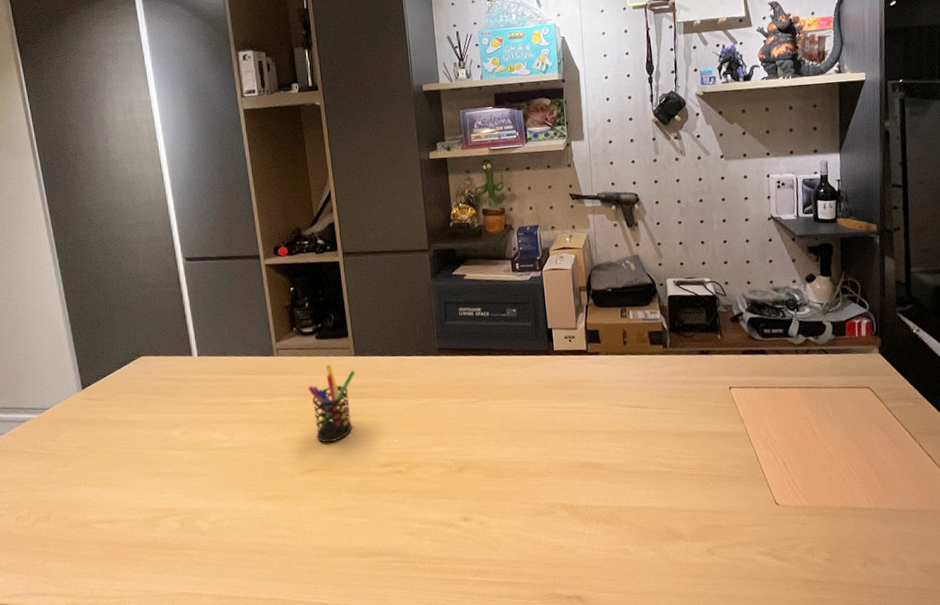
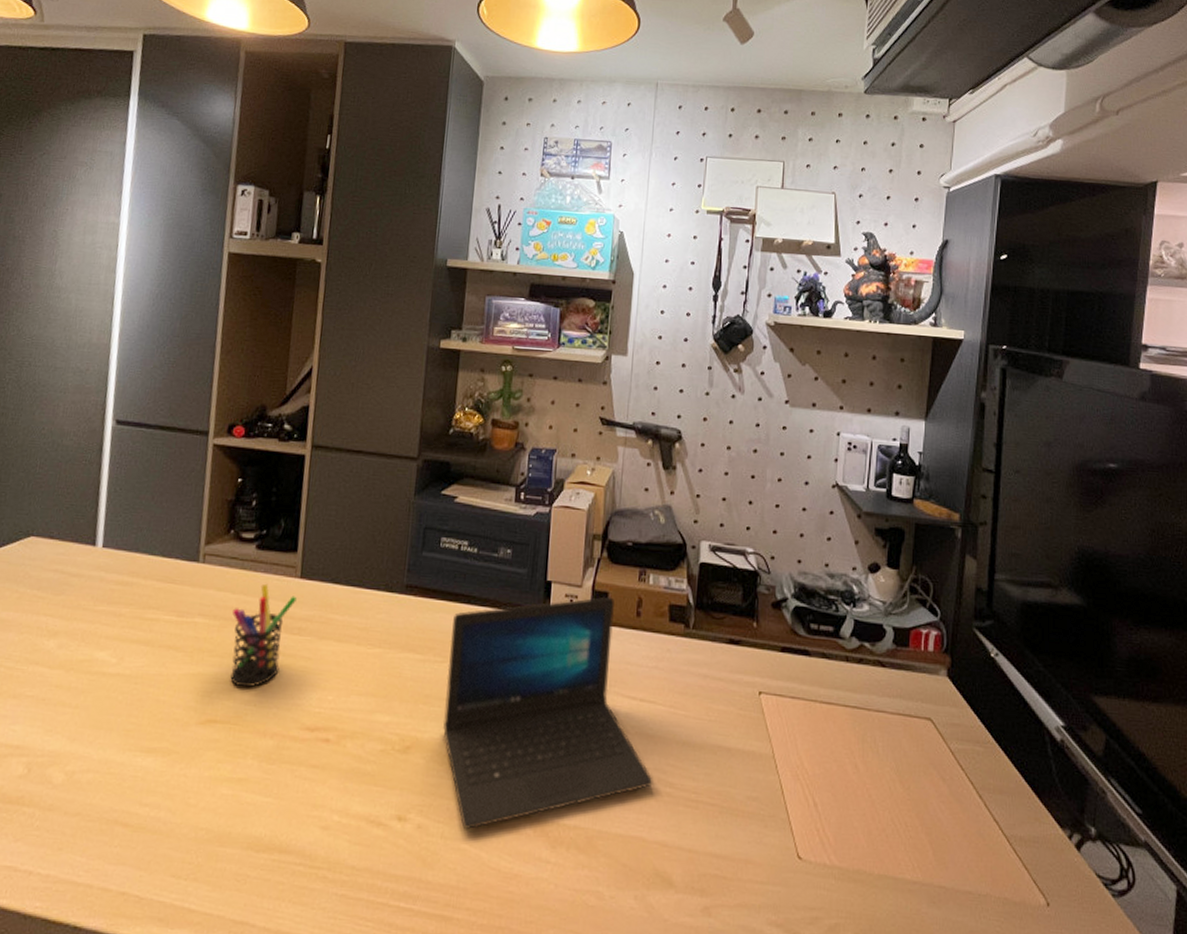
laptop: none [479,333,656,519] -> present [443,596,653,829]

